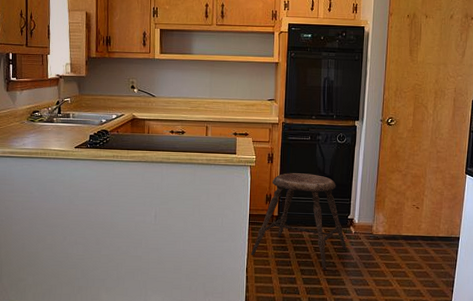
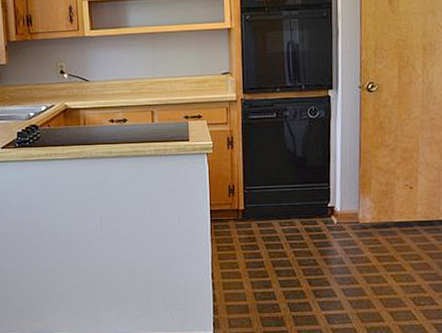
stool: present [251,173,347,271] -> none [215,157,330,270]

